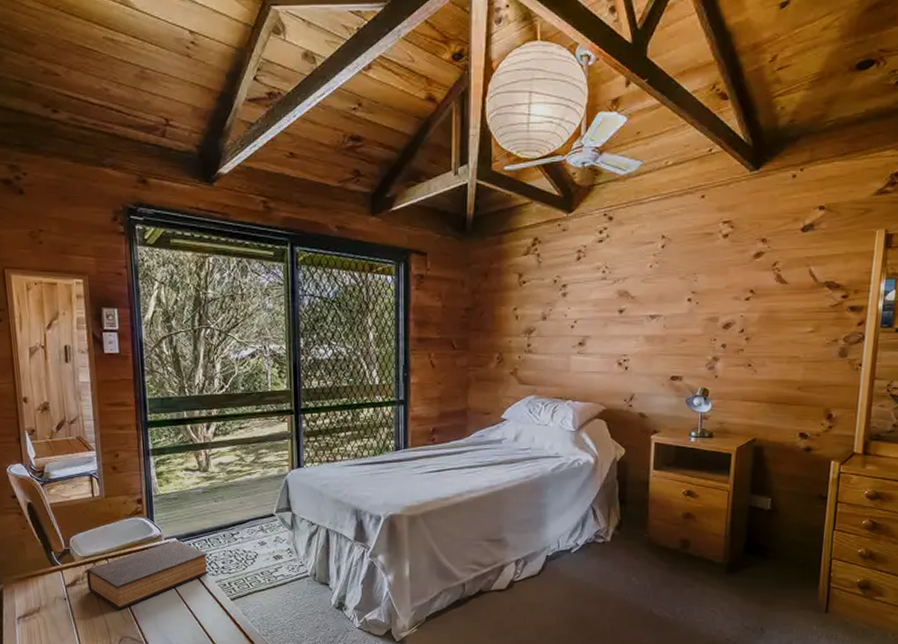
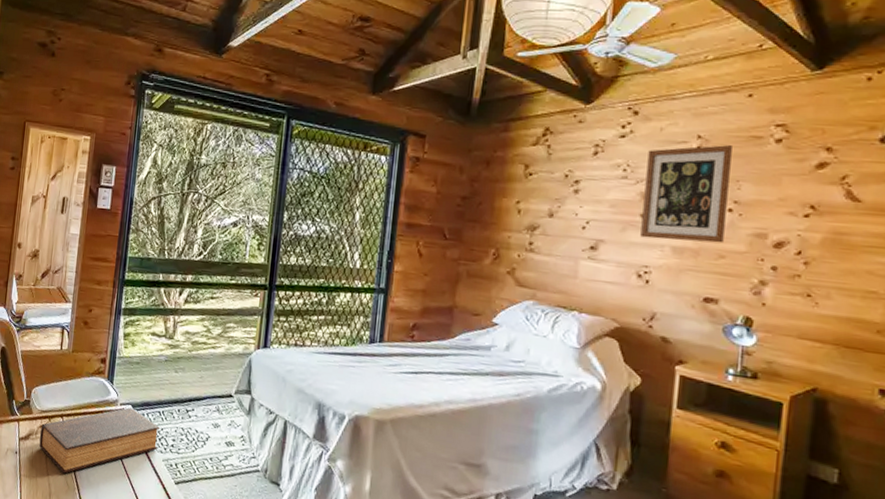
wall art: none [619,243,690,330] -> present [640,145,732,244]

